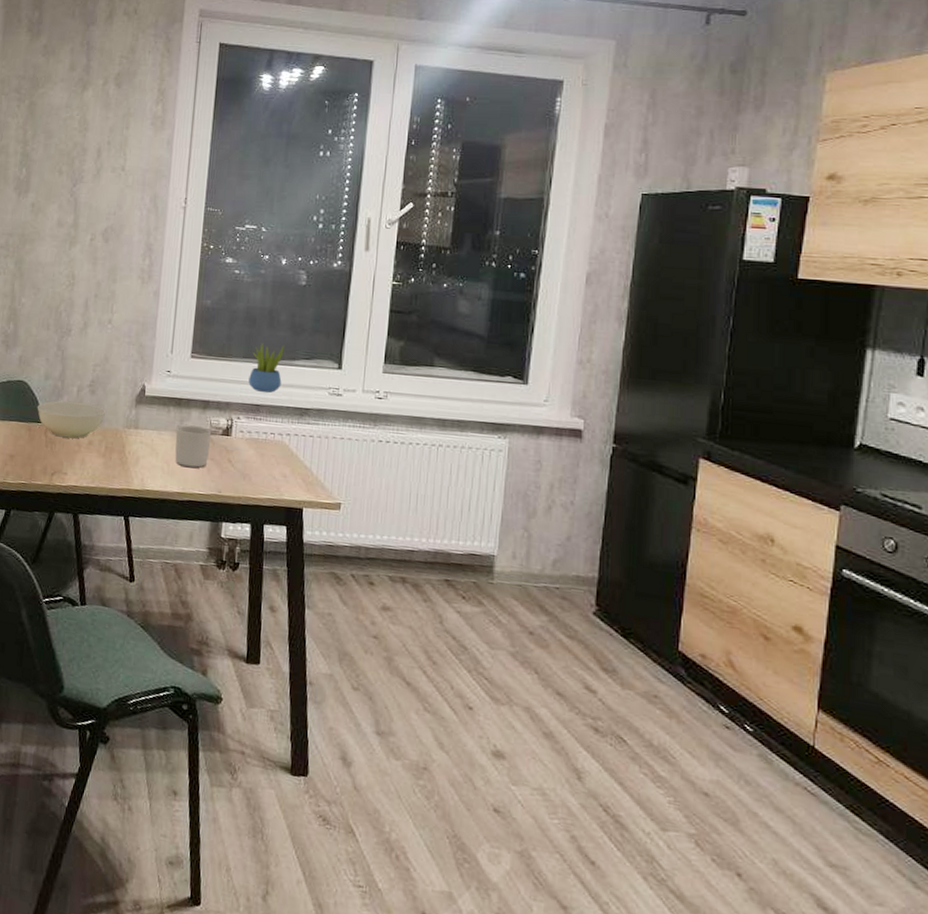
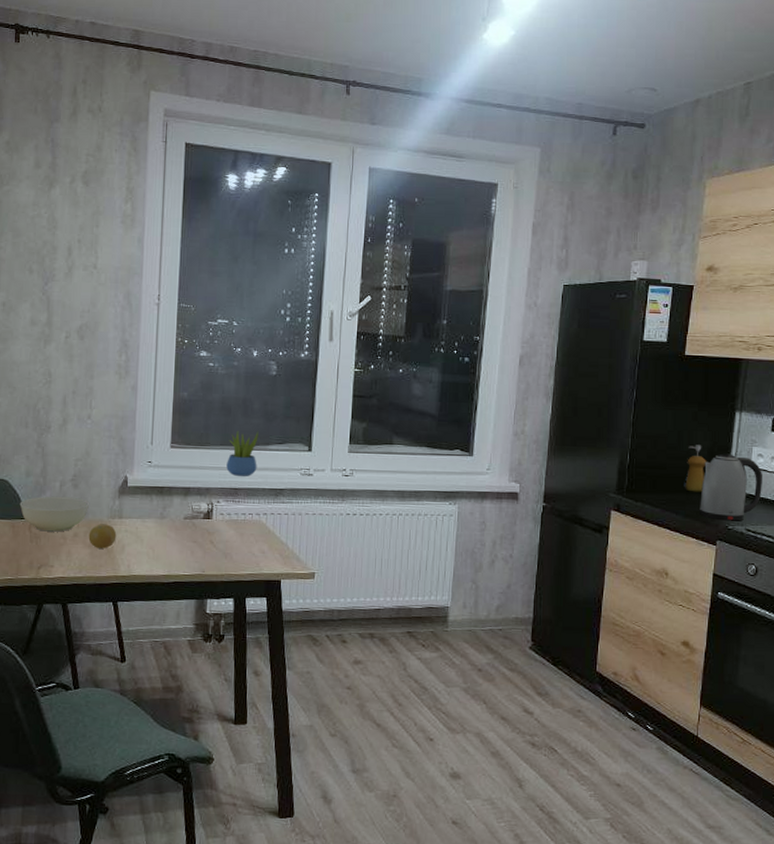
fruit: none [103,433,132,460] -> present [88,524,117,549]
mug: present [175,425,212,468] -> none [159,512,194,552]
soap dispenser: none [796,386,827,444] -> present [684,445,707,492]
kettle: none [817,399,906,484] -> present [700,453,763,521]

